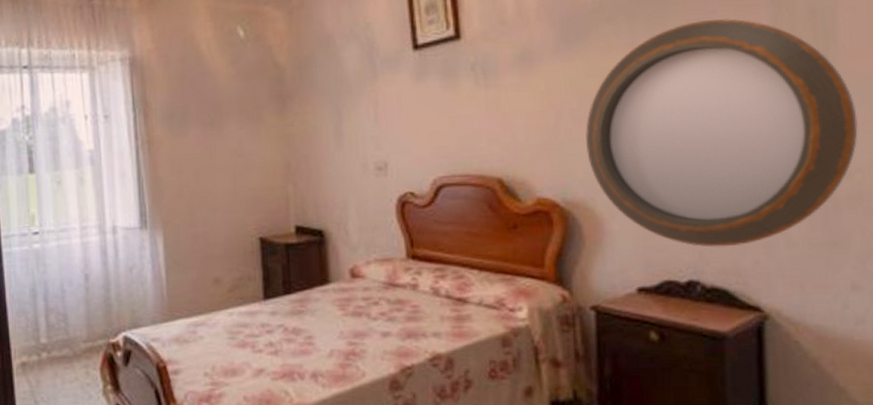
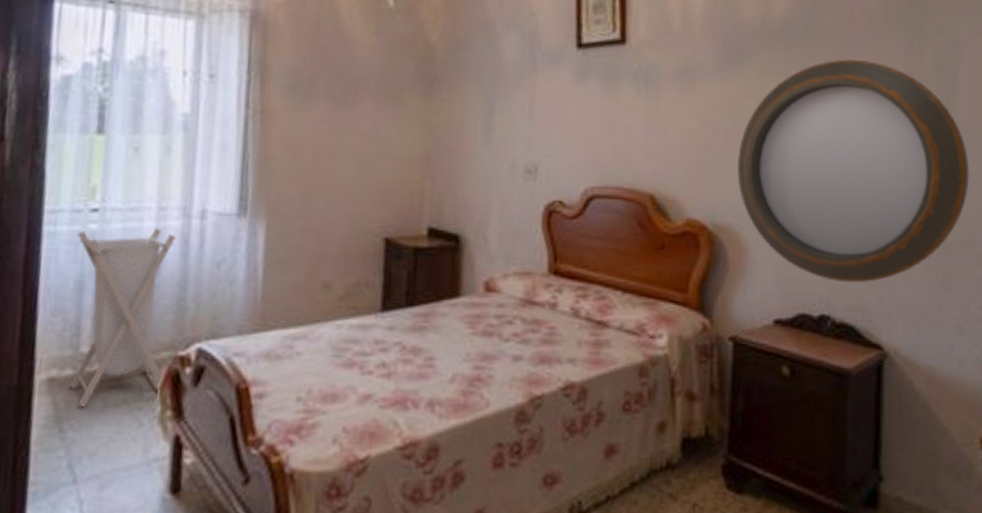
laundry hamper: none [27,244,103,384] -> present [69,228,176,407]

